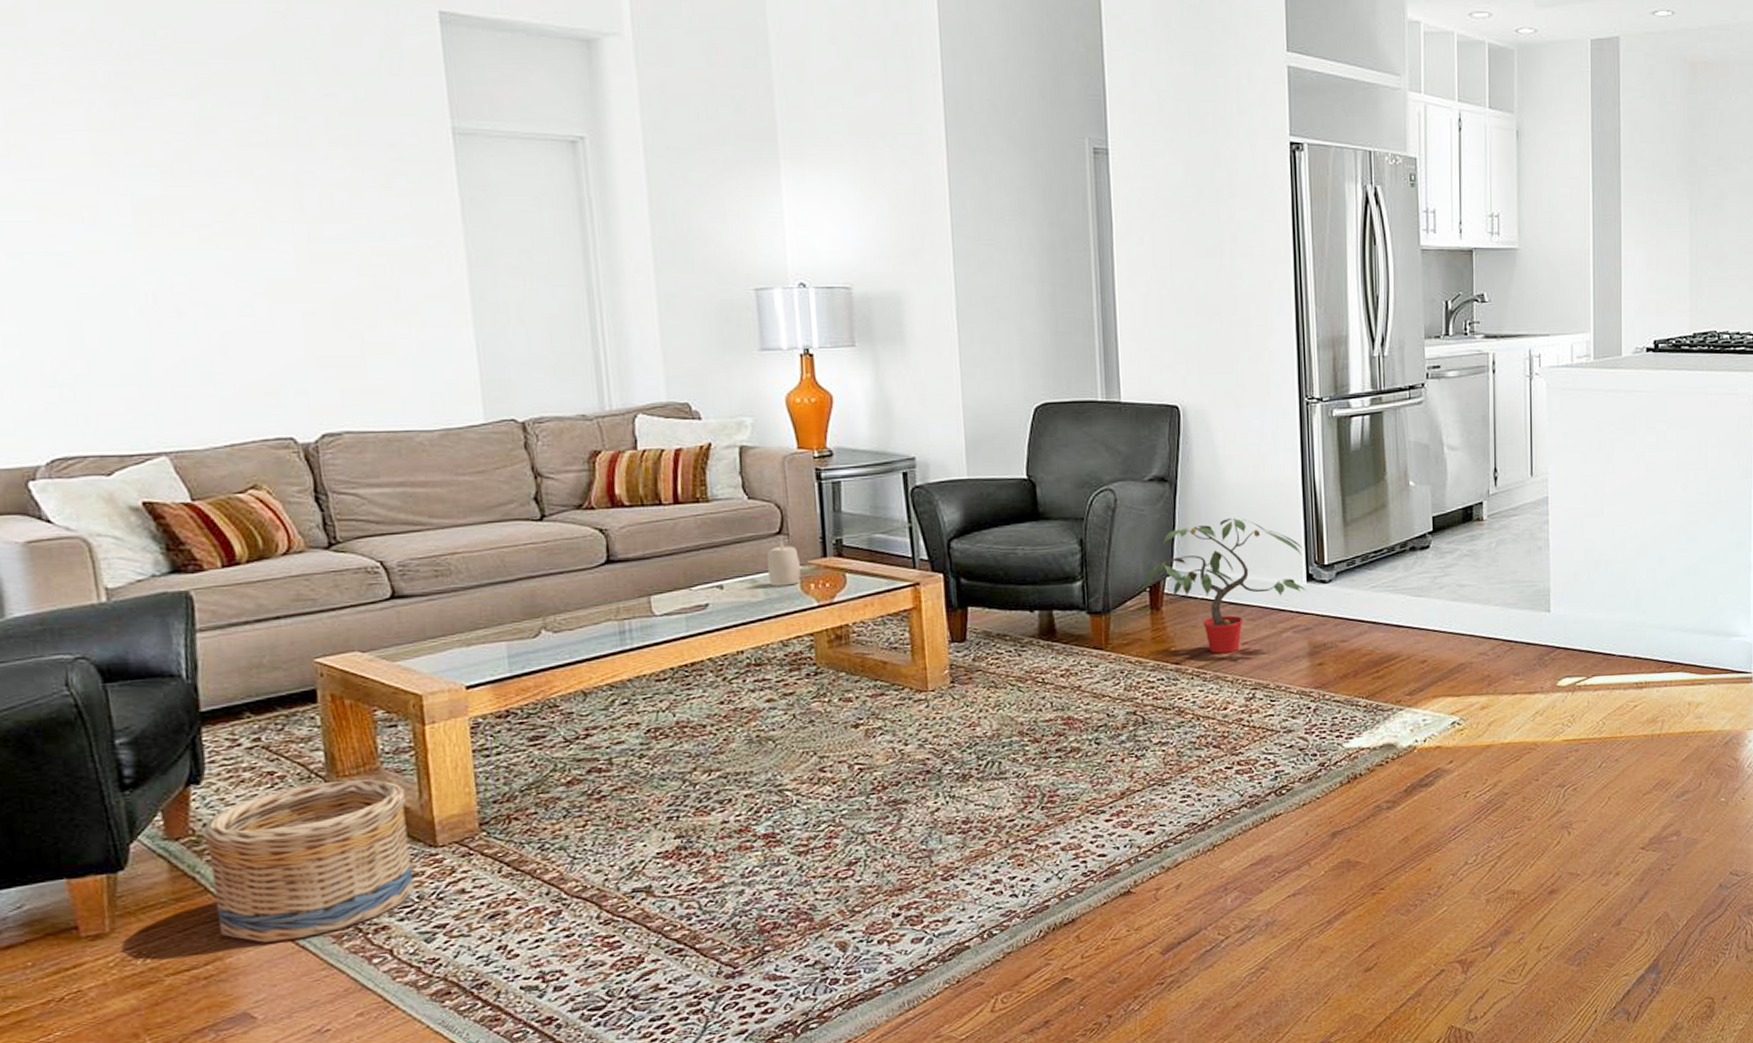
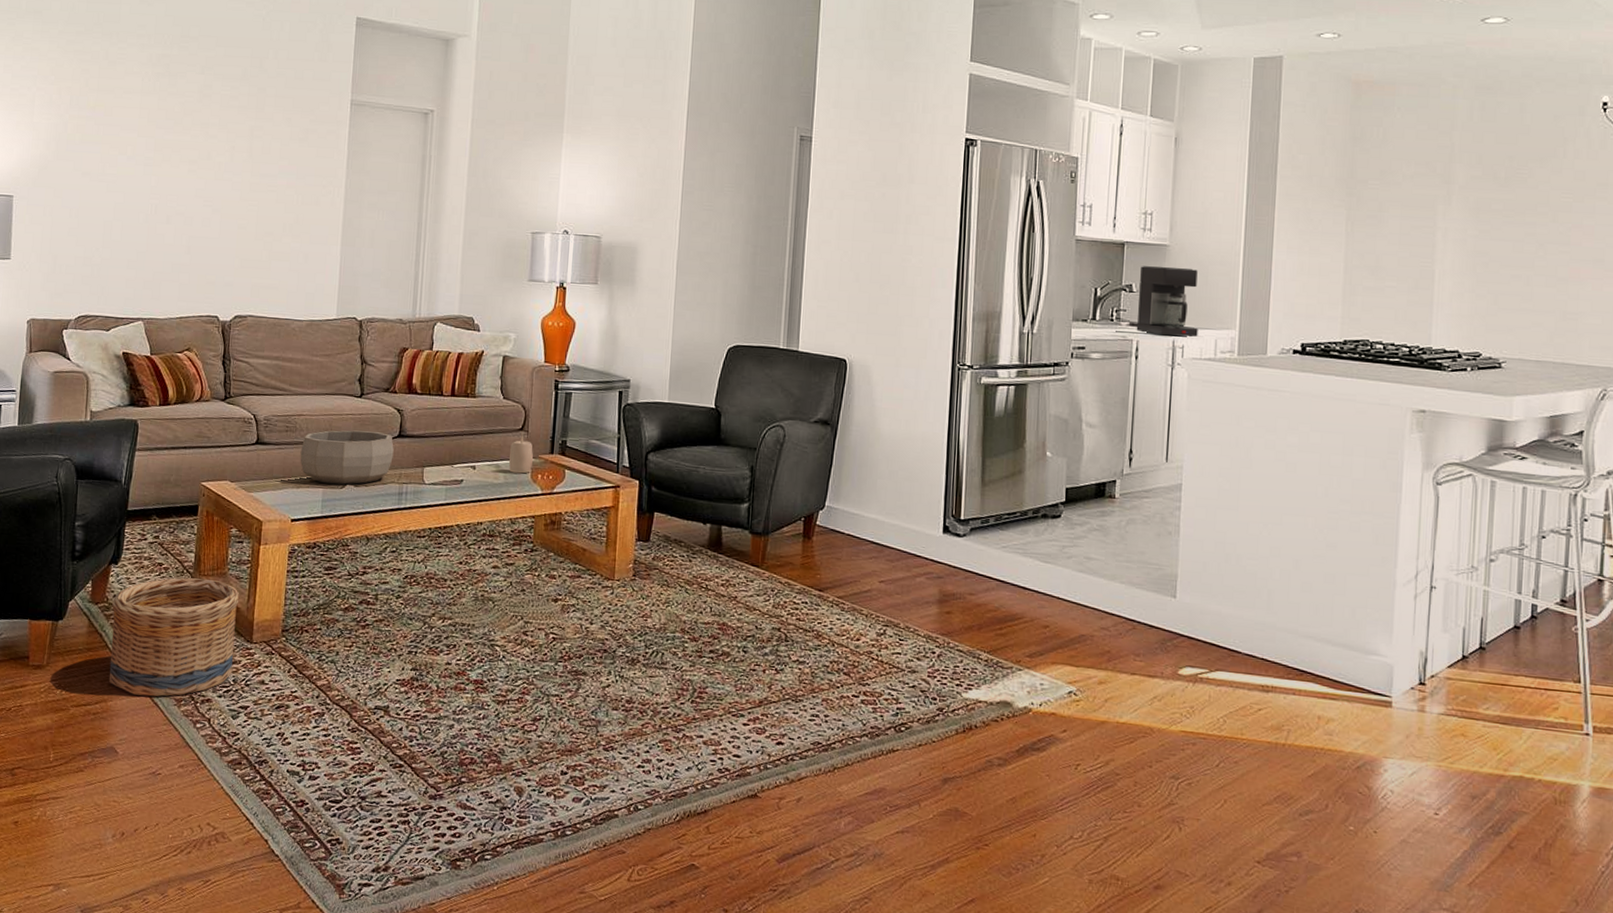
decorative bowl: none [462,561,604,634] -> present [300,430,394,485]
potted plant: present [1143,518,1307,654] -> none [799,465,943,588]
coffee maker: none [1491,271,1554,346] -> present [1136,266,1198,338]

